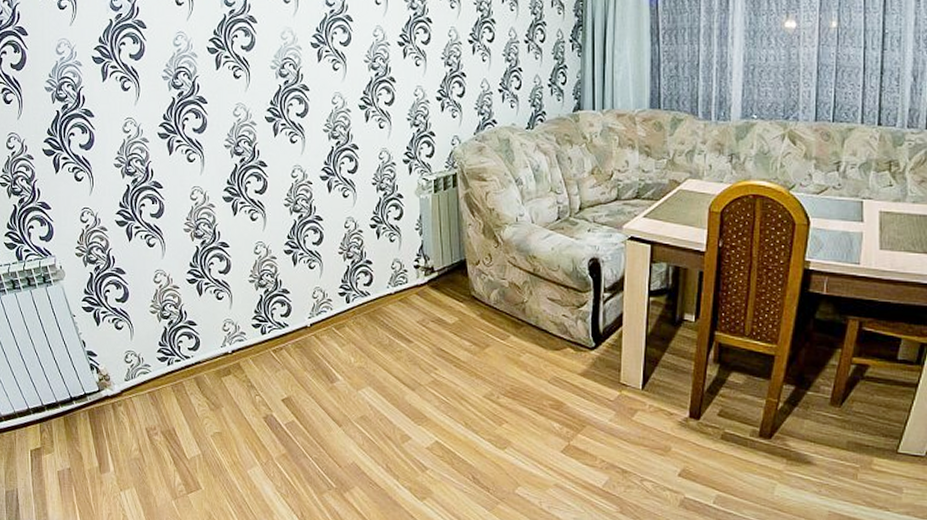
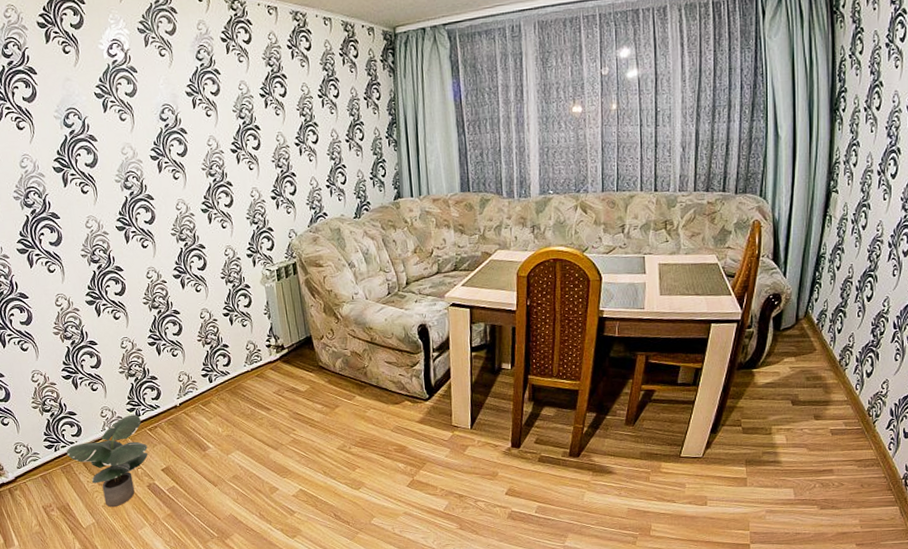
potted plant: none [180,331,269,439] -> present [66,414,148,508]

